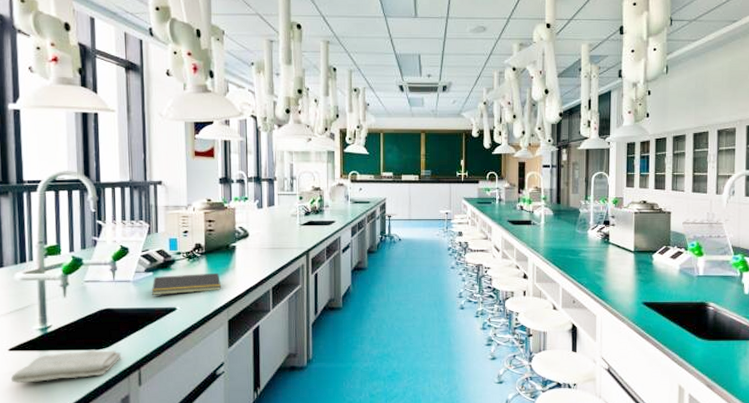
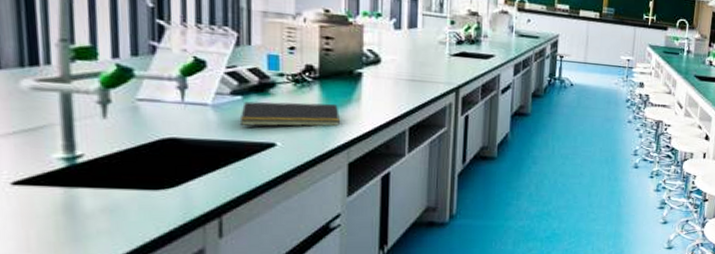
washcloth: present [10,349,121,383] -> none [15,189,193,229]

